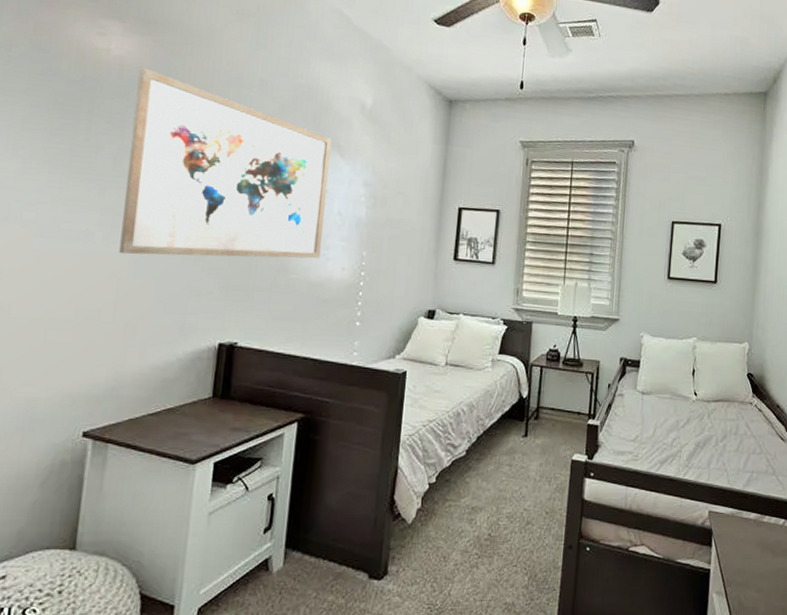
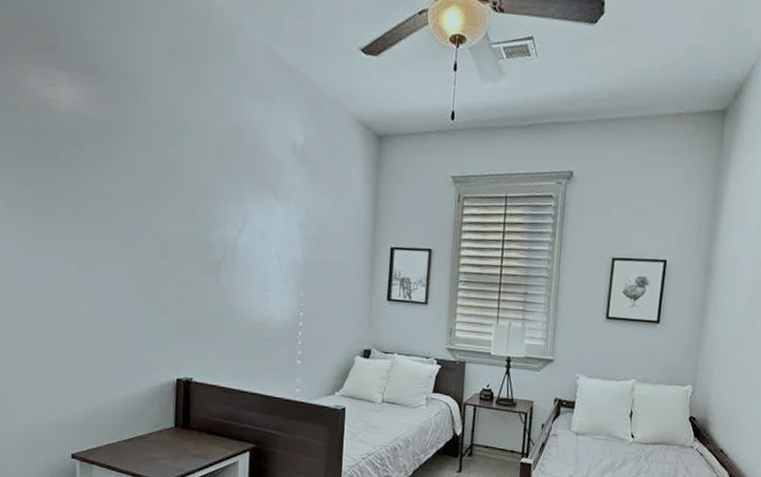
wall art: present [119,67,332,259] -> none [85,116,266,300]

